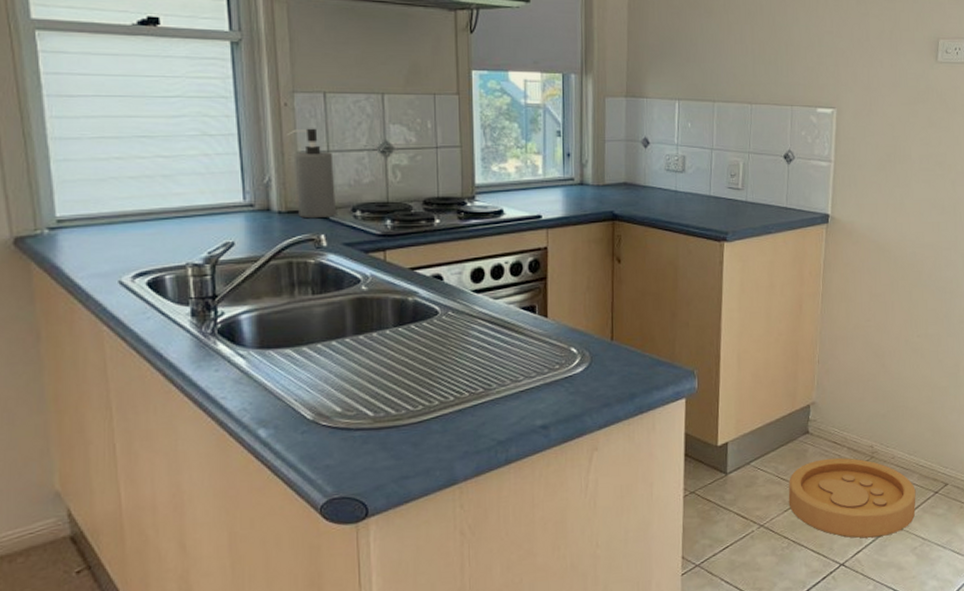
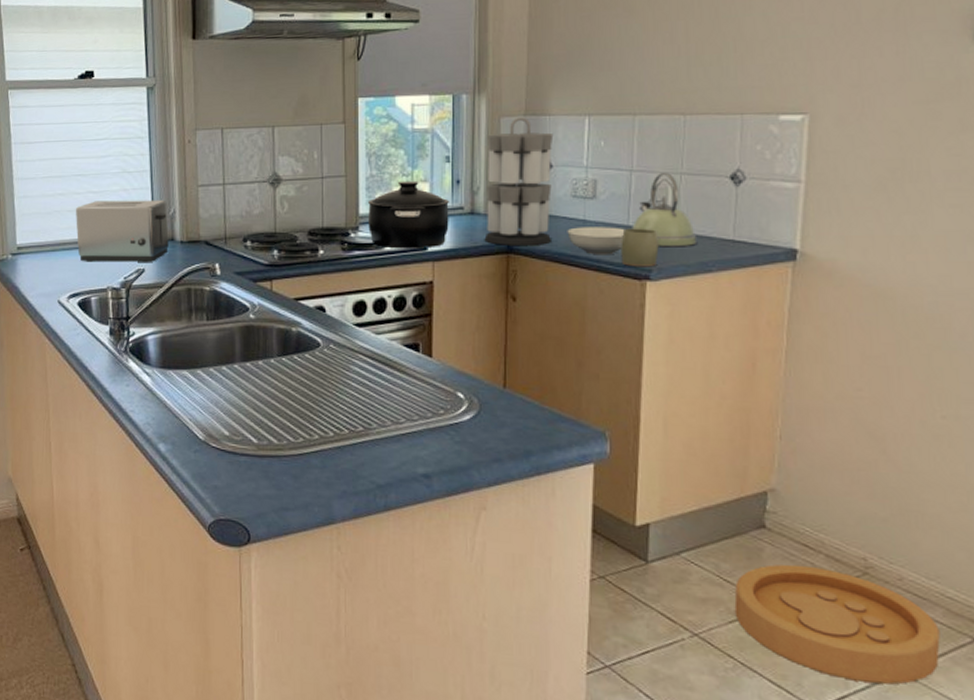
toaster: none [140,166,264,236] -> present [76,199,169,262]
soap dispenser: present [287,128,336,219] -> none [189,162,229,248]
saucepan: none [484,153,562,217] -> present [368,180,450,249]
spice rack: none [592,98,650,213] -> present [484,117,554,245]
bowl: none [662,196,708,221] -> present [567,227,625,255]
mug: none [704,197,733,231] -> present [621,228,659,267]
kettle: none [713,152,761,214] -> present [632,173,698,247]

